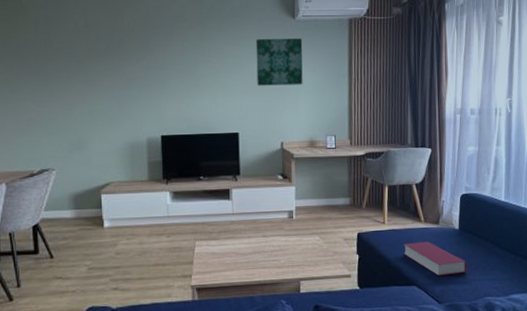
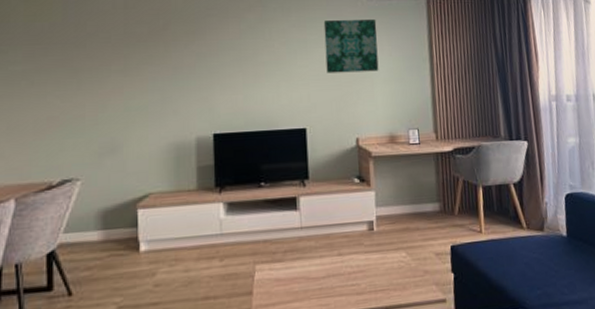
book: present [403,241,467,276] -> none [506,252,581,295]

